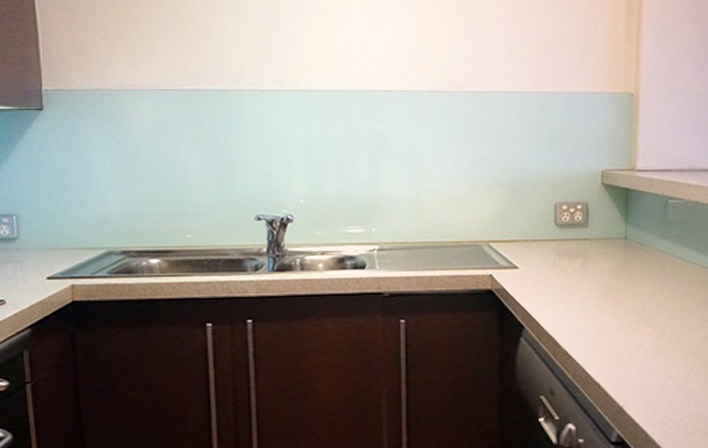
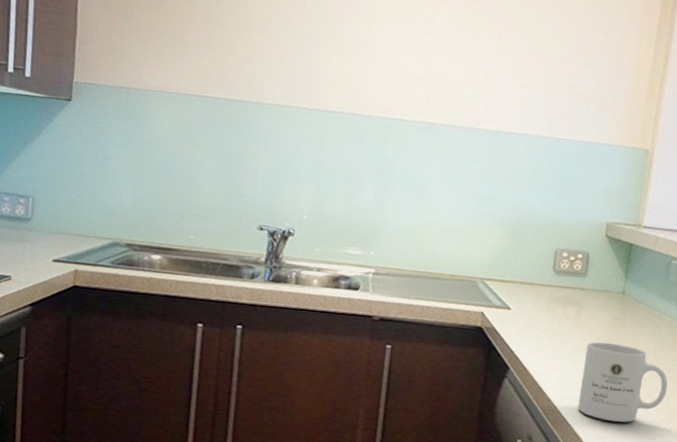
mug: none [595,289,678,366] -> present [578,341,668,423]

